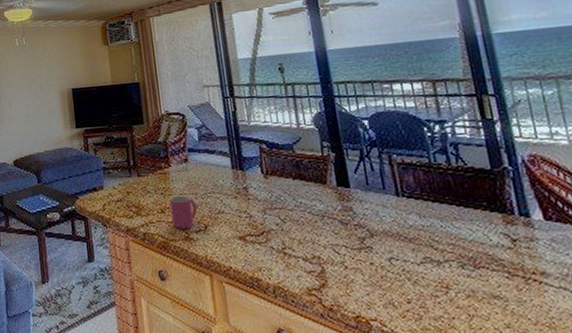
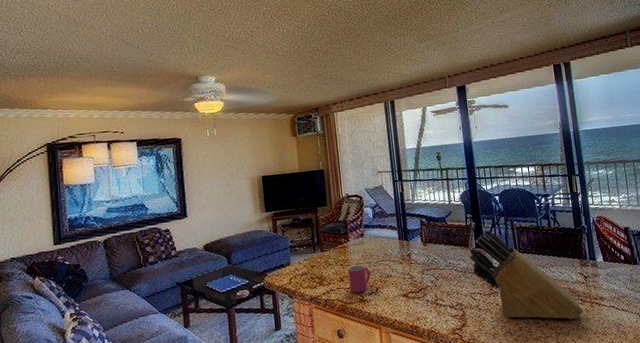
knife block: none [327,163,513,299] -> present [469,229,584,320]

